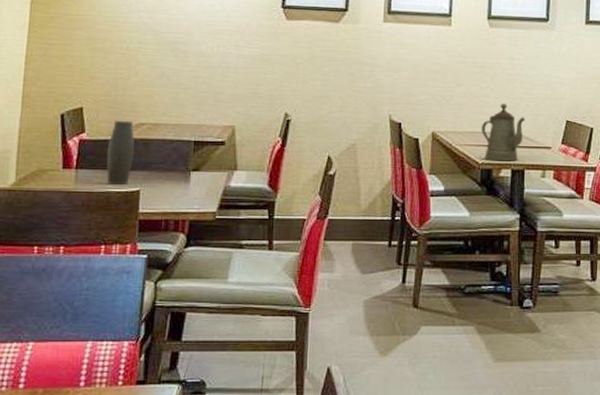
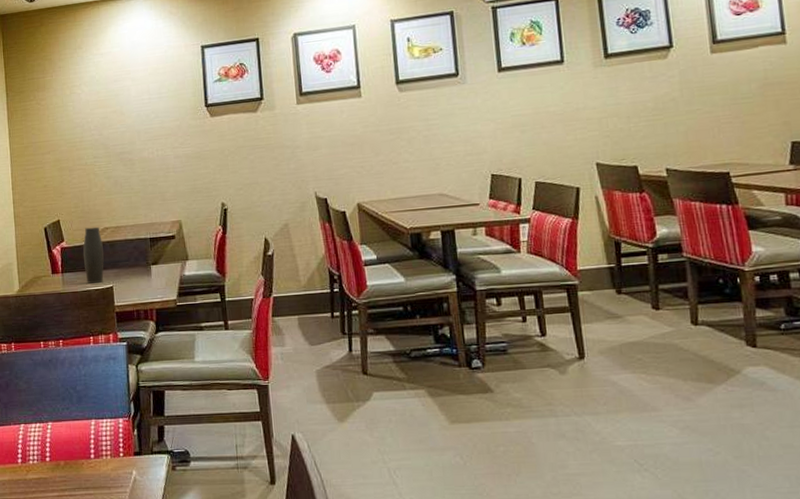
coffee pot: present [481,103,526,162] -> none [404,165,449,225]

